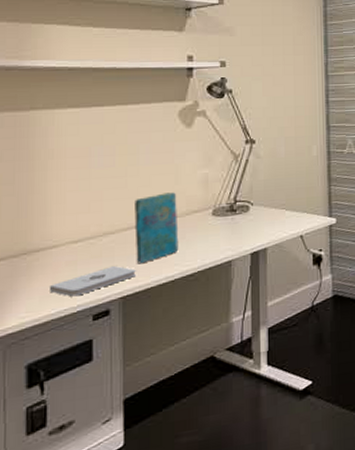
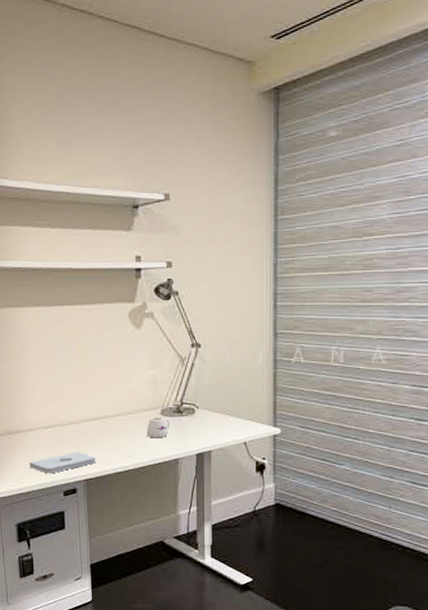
cover: present [134,192,179,264] -> none [93,390,132,453]
mug: none [196,218,223,242] -> present [146,417,170,439]

